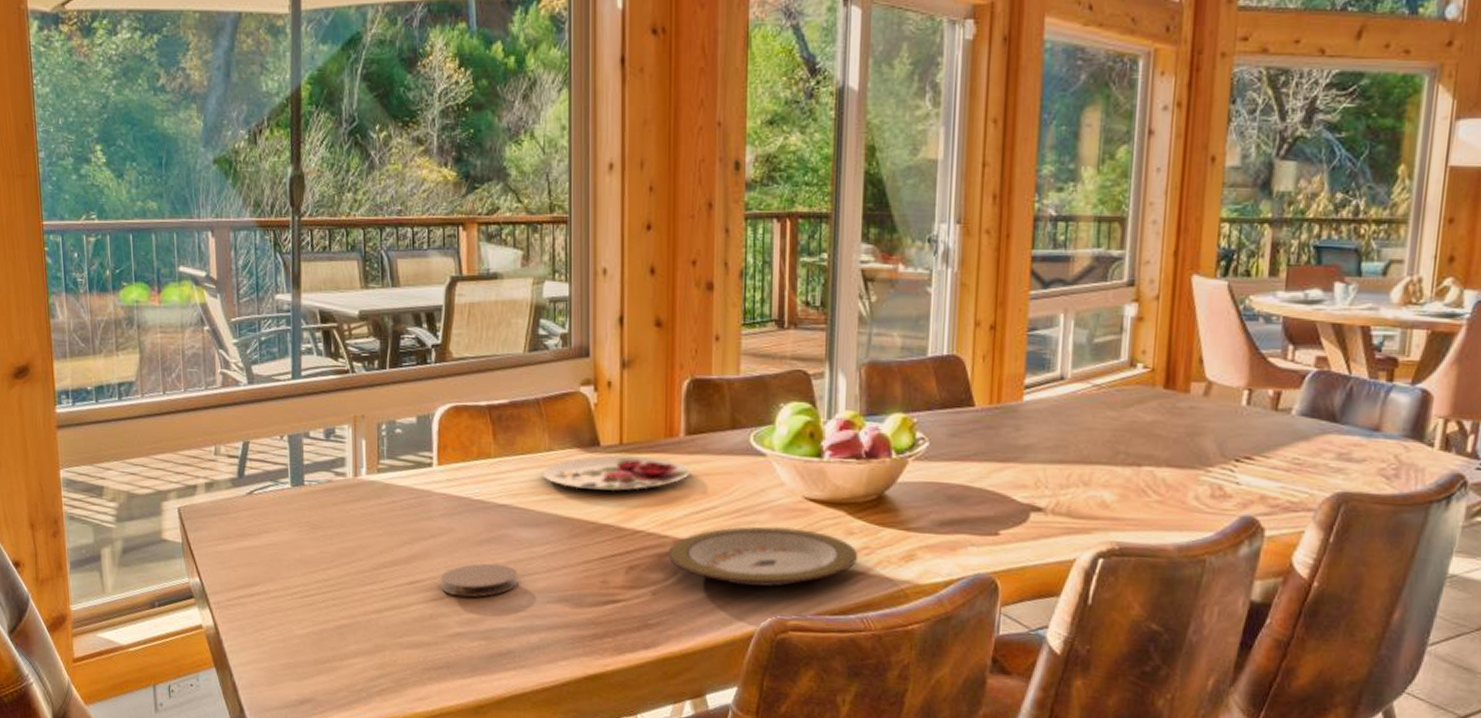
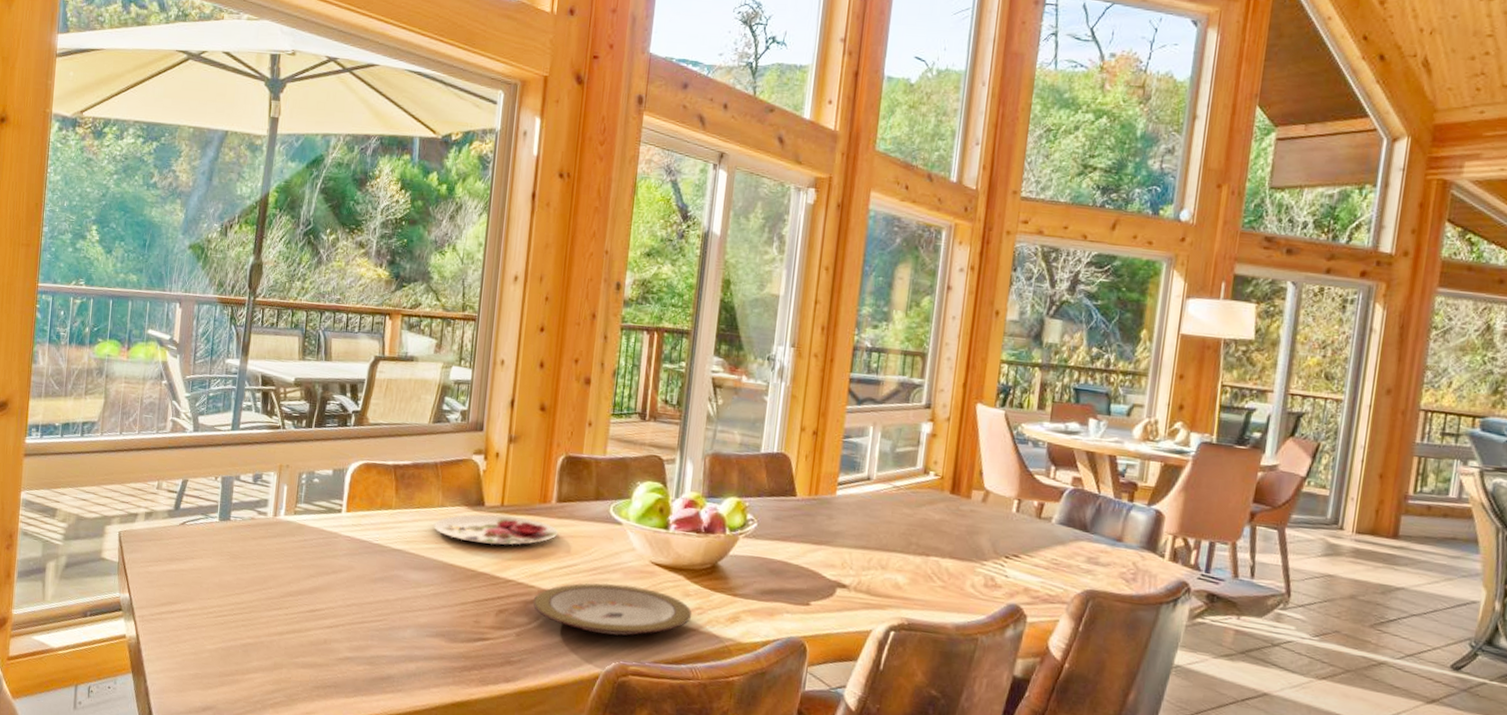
coaster: present [441,563,517,598] -> none [337,598,404,628]

